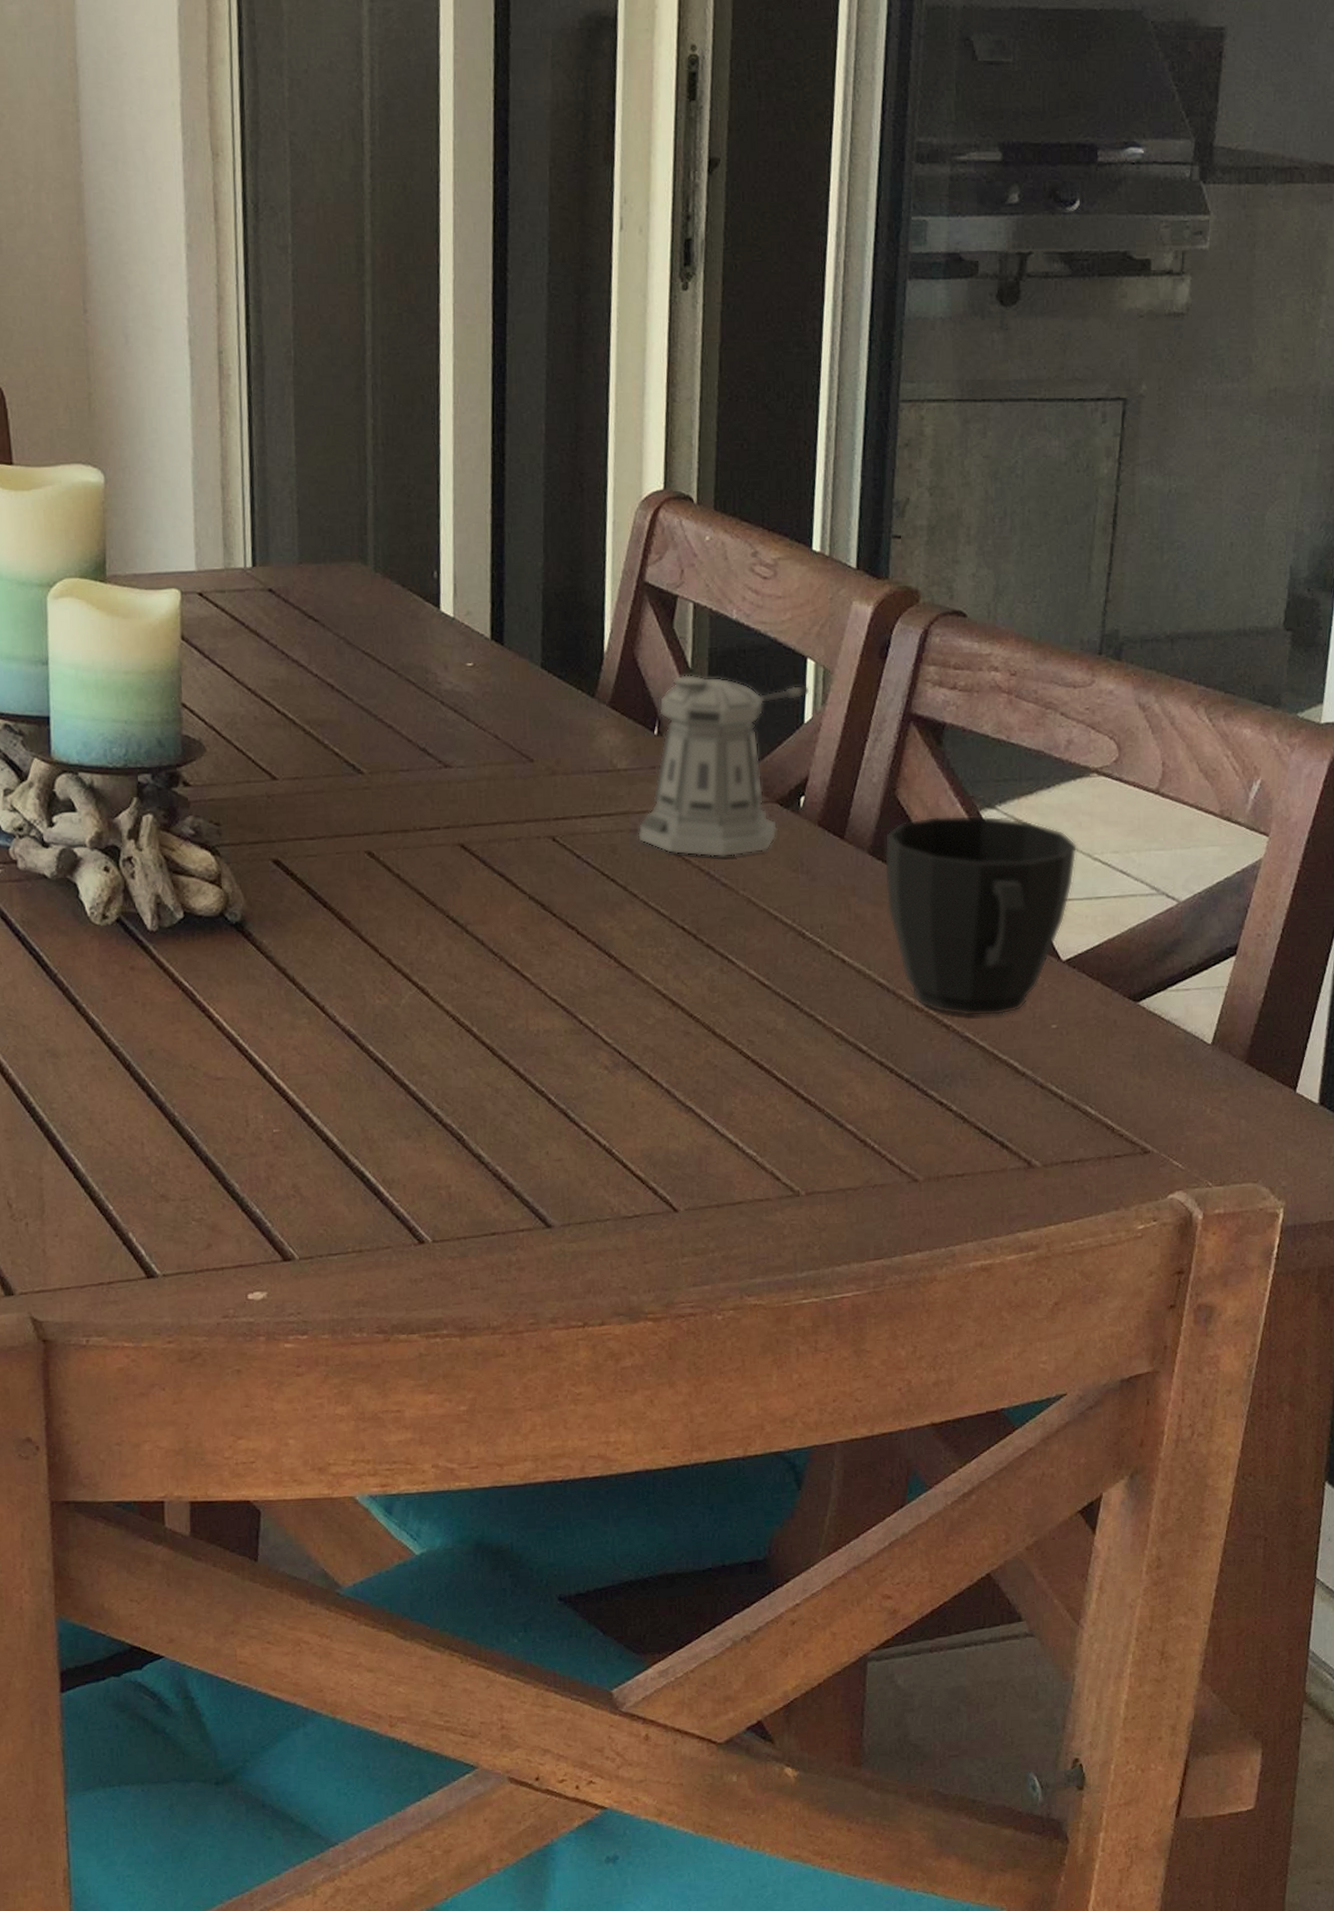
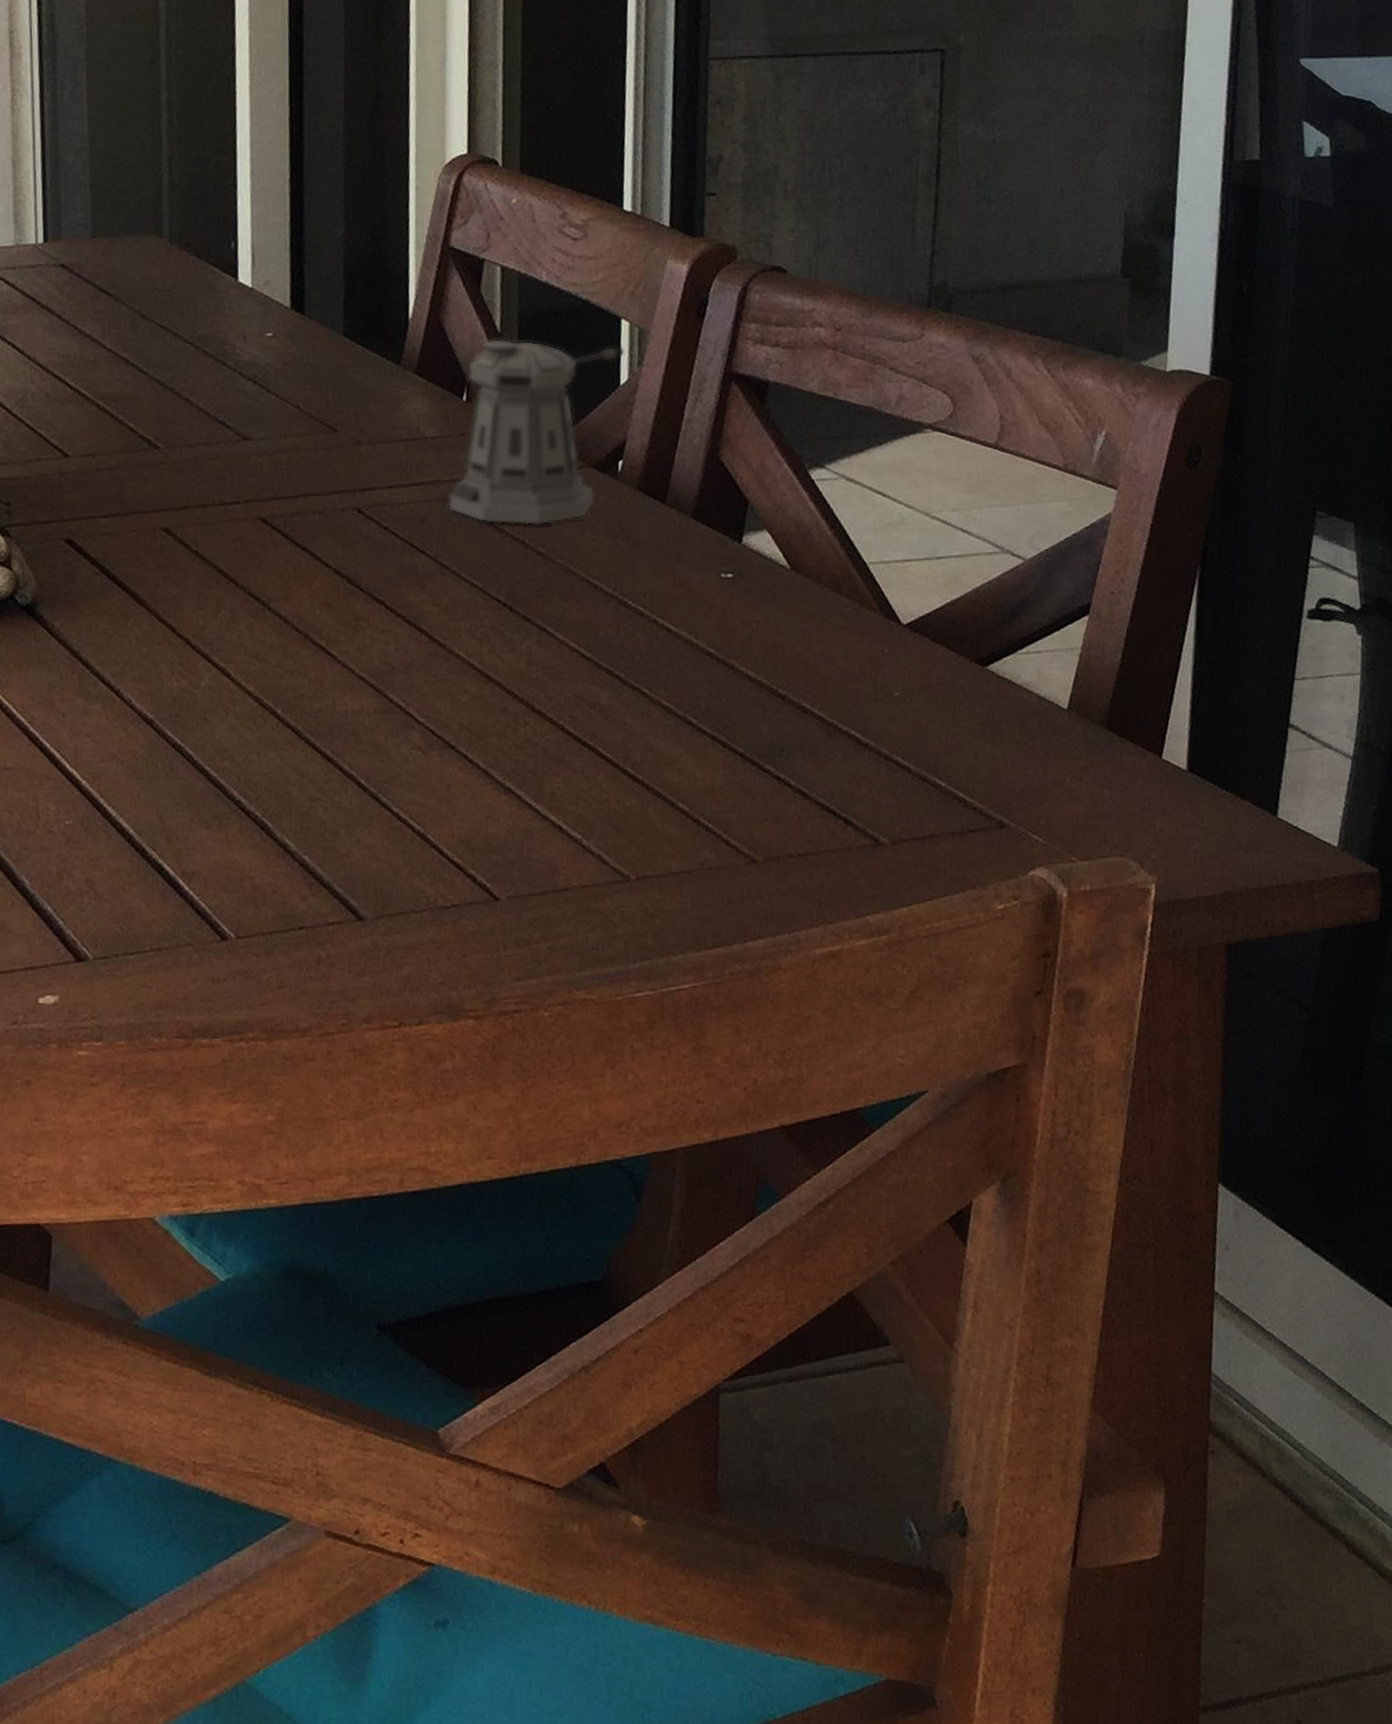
cup: present [884,815,1078,1017] -> none [708,475,914,686]

